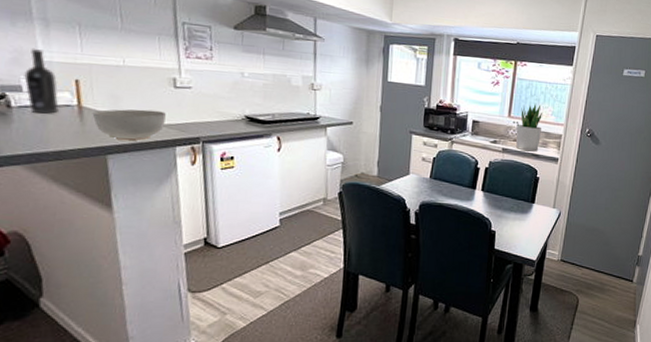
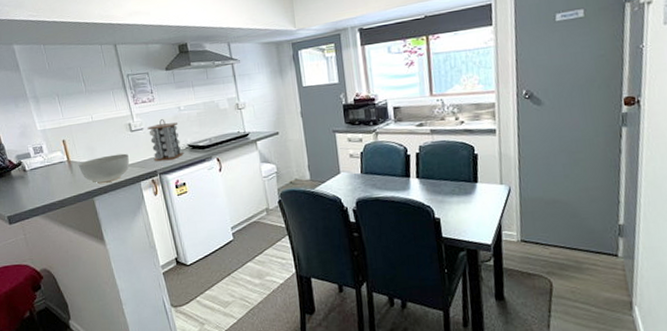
wine bottle: present [24,47,59,114] -> none [30,121,56,173]
spice rack: none [197,82,238,129] -> present [147,119,184,161]
planter: present [516,104,543,152] -> none [442,75,471,129]

